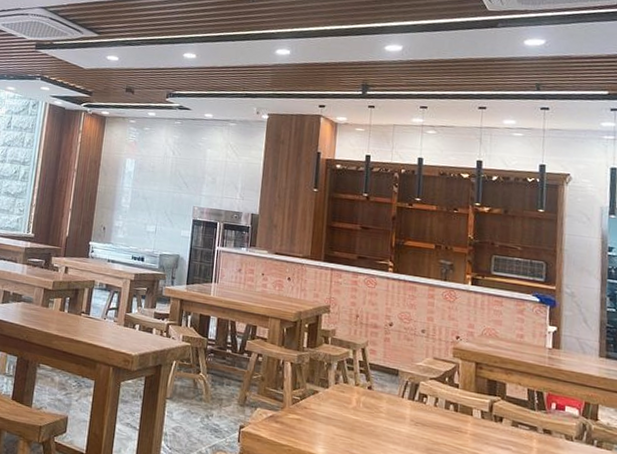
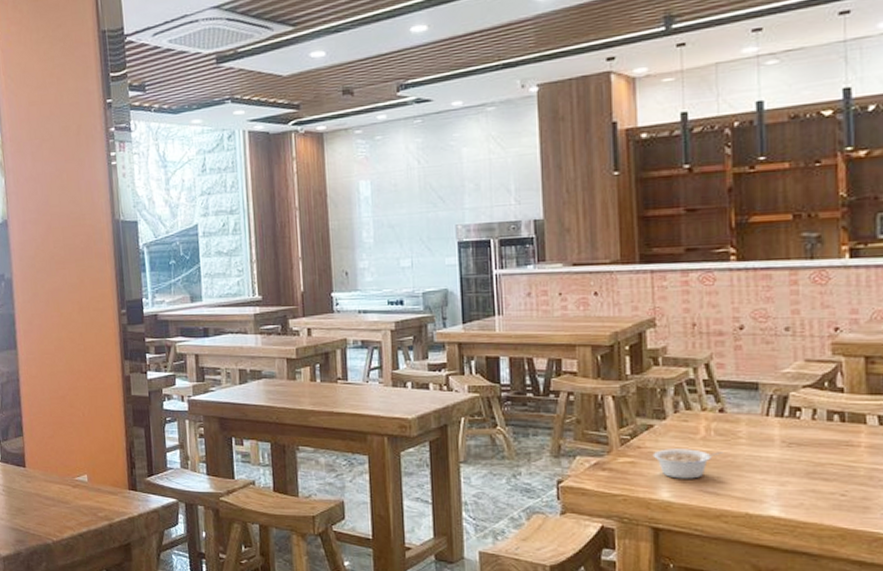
legume: none [315,412,368,441] -> present [652,449,724,479]

